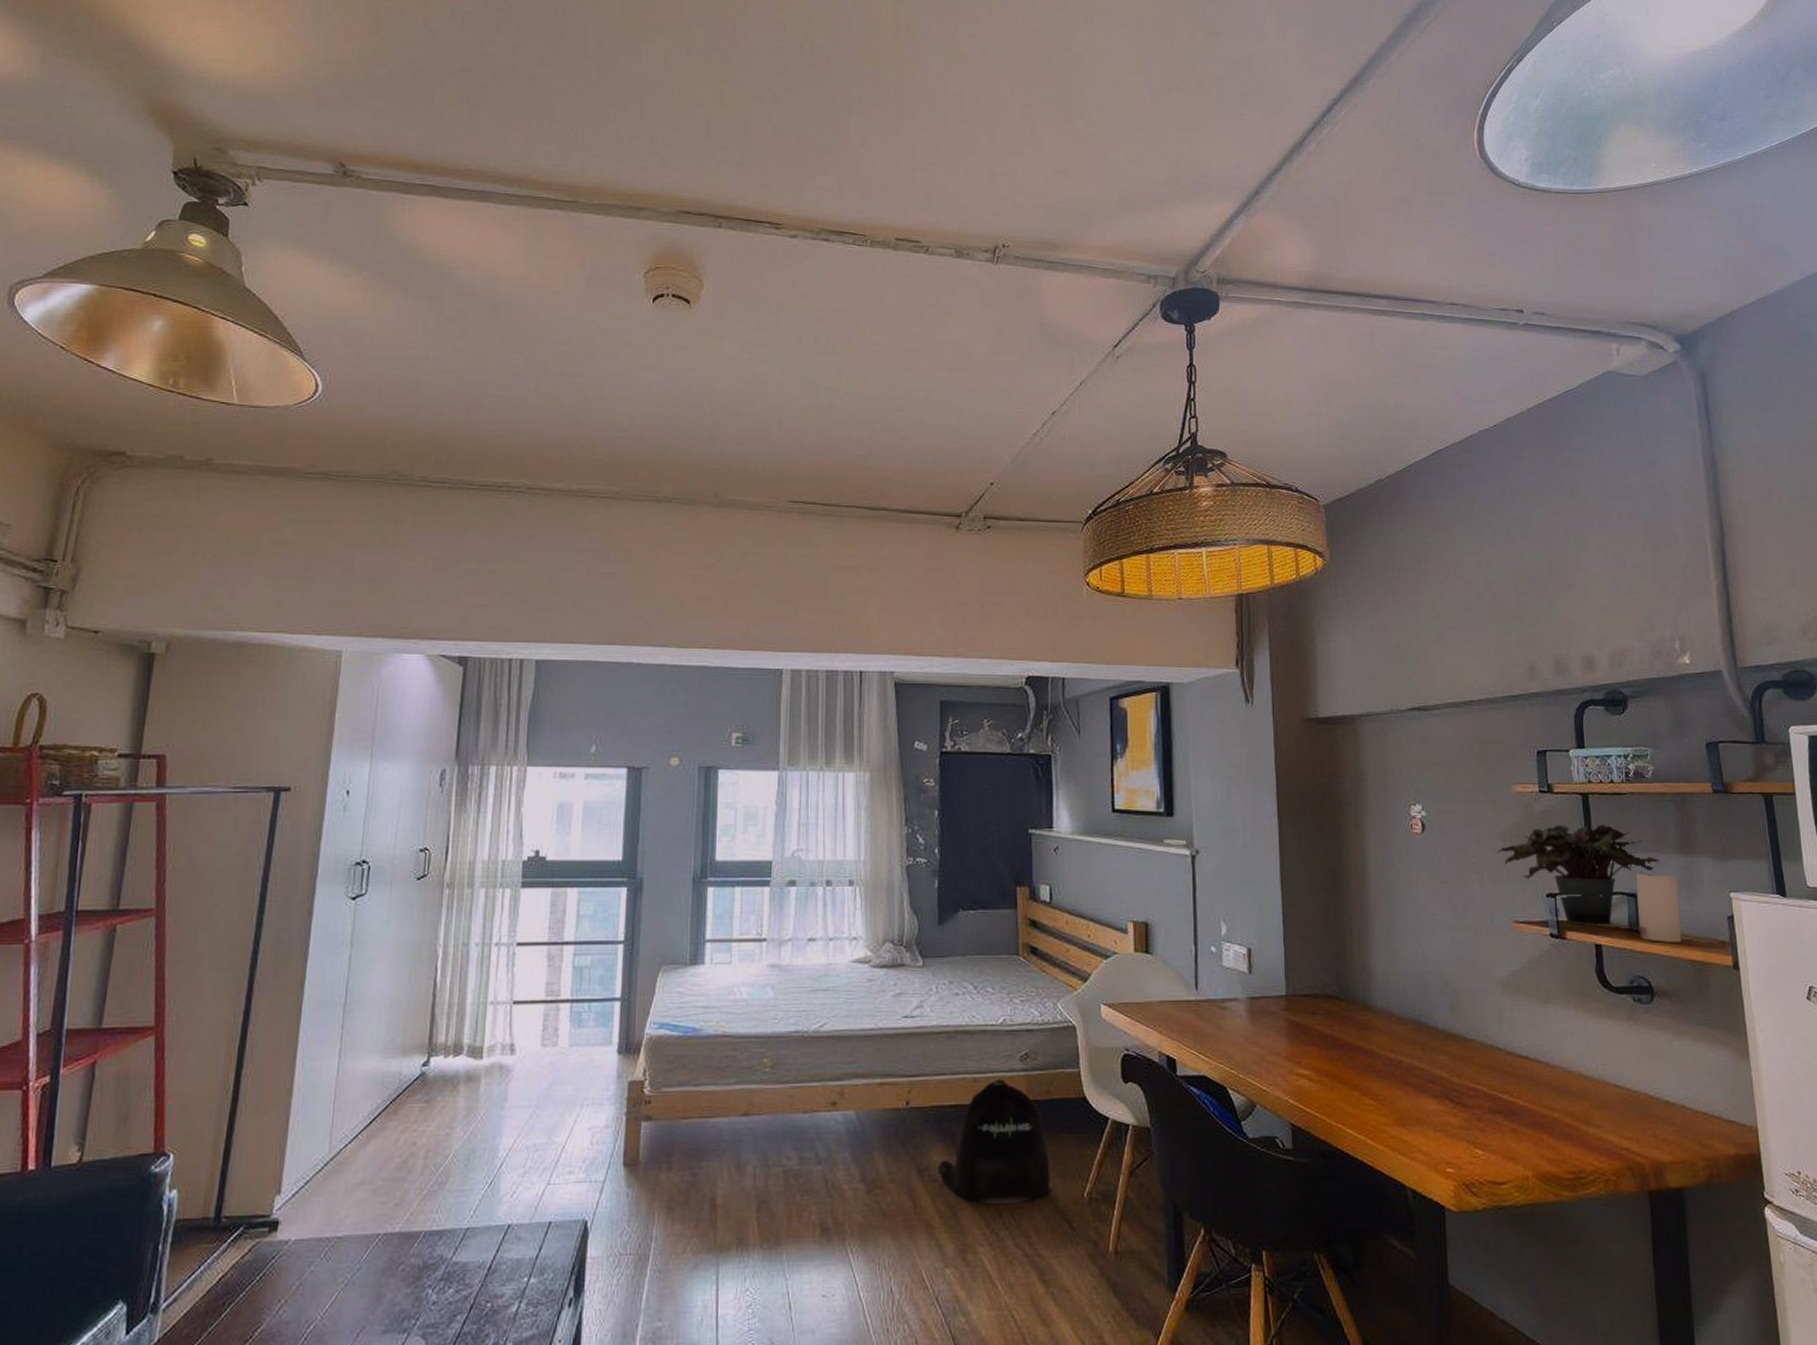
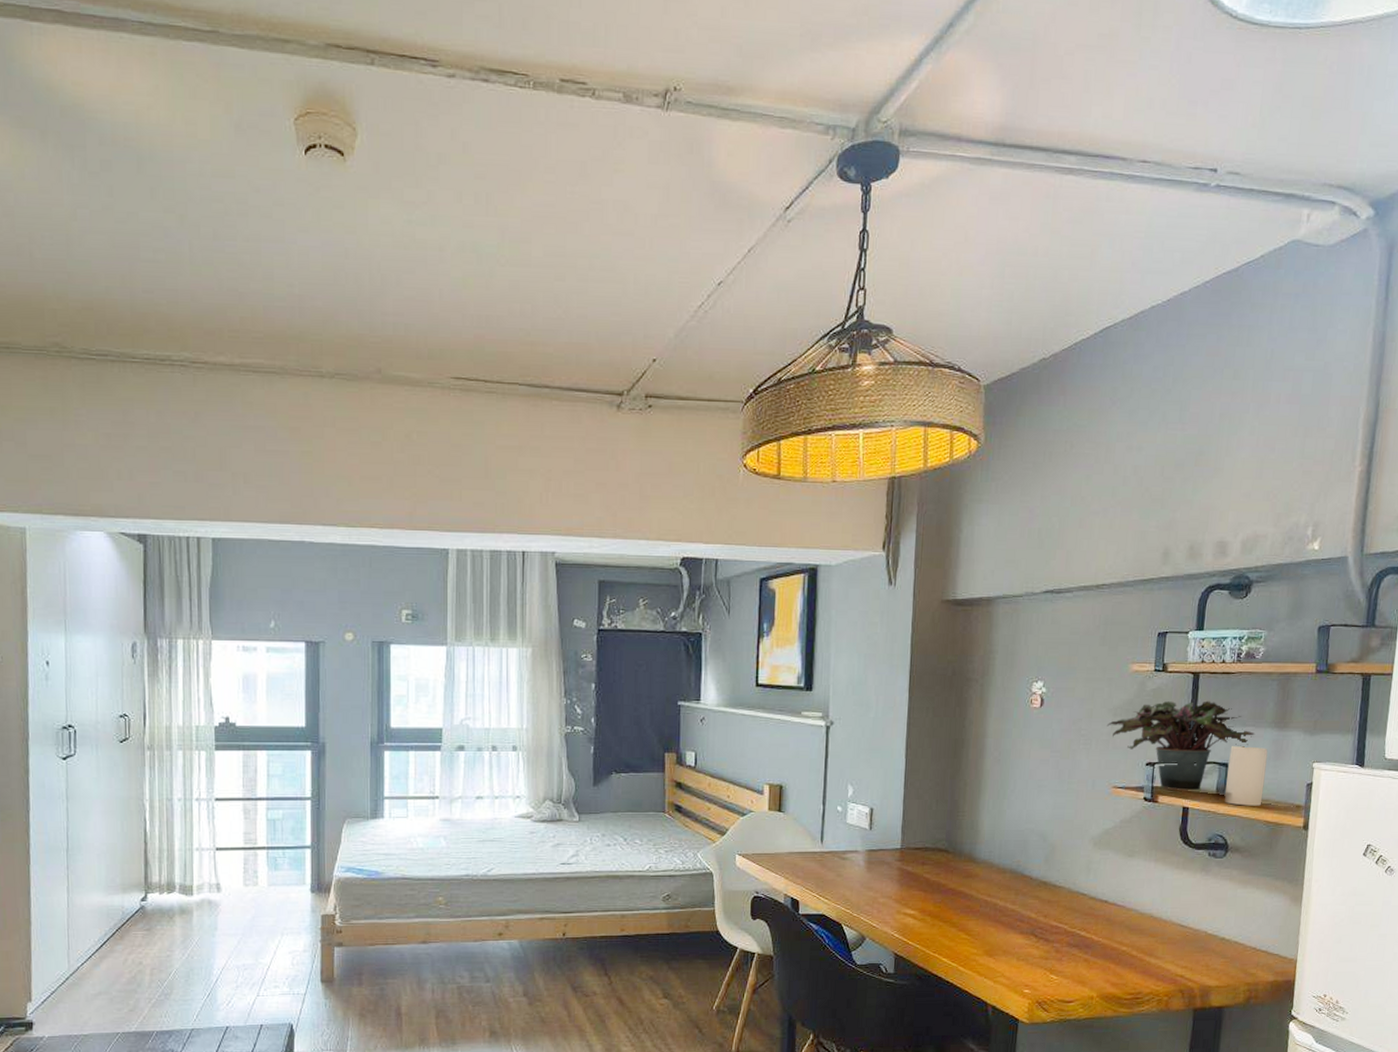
backpack: present [937,1078,1051,1205] -> none [588,915,686,1015]

